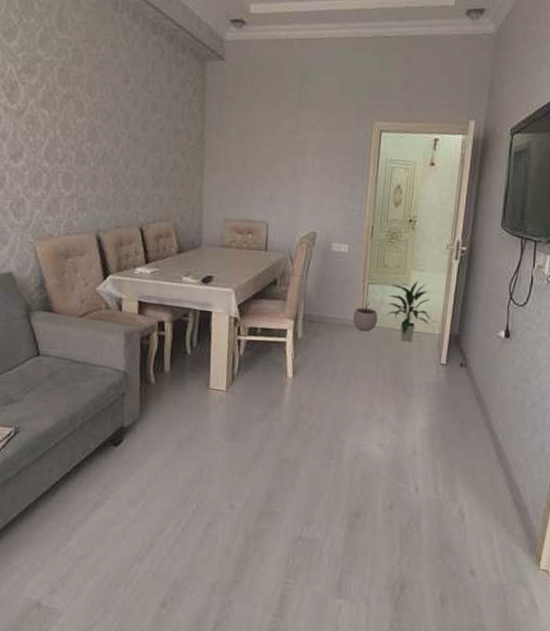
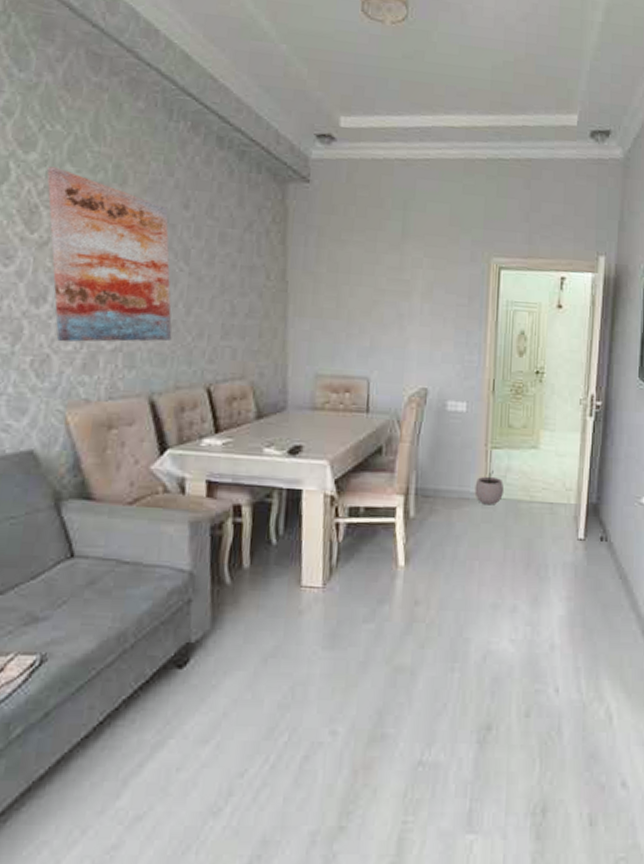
wall art: none [24,51,115,190] -> present [47,166,172,342]
indoor plant: present [387,281,430,343] -> none [514,443,564,516]

